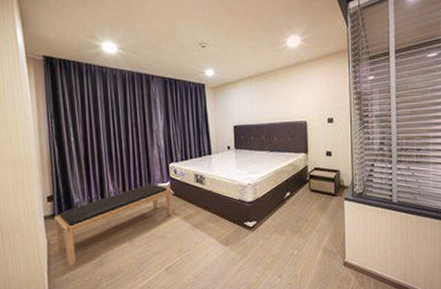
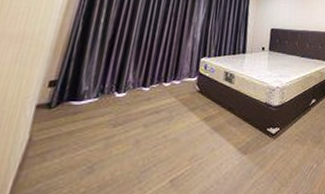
bench: present [54,184,174,267] -> none [39,77,198,173]

